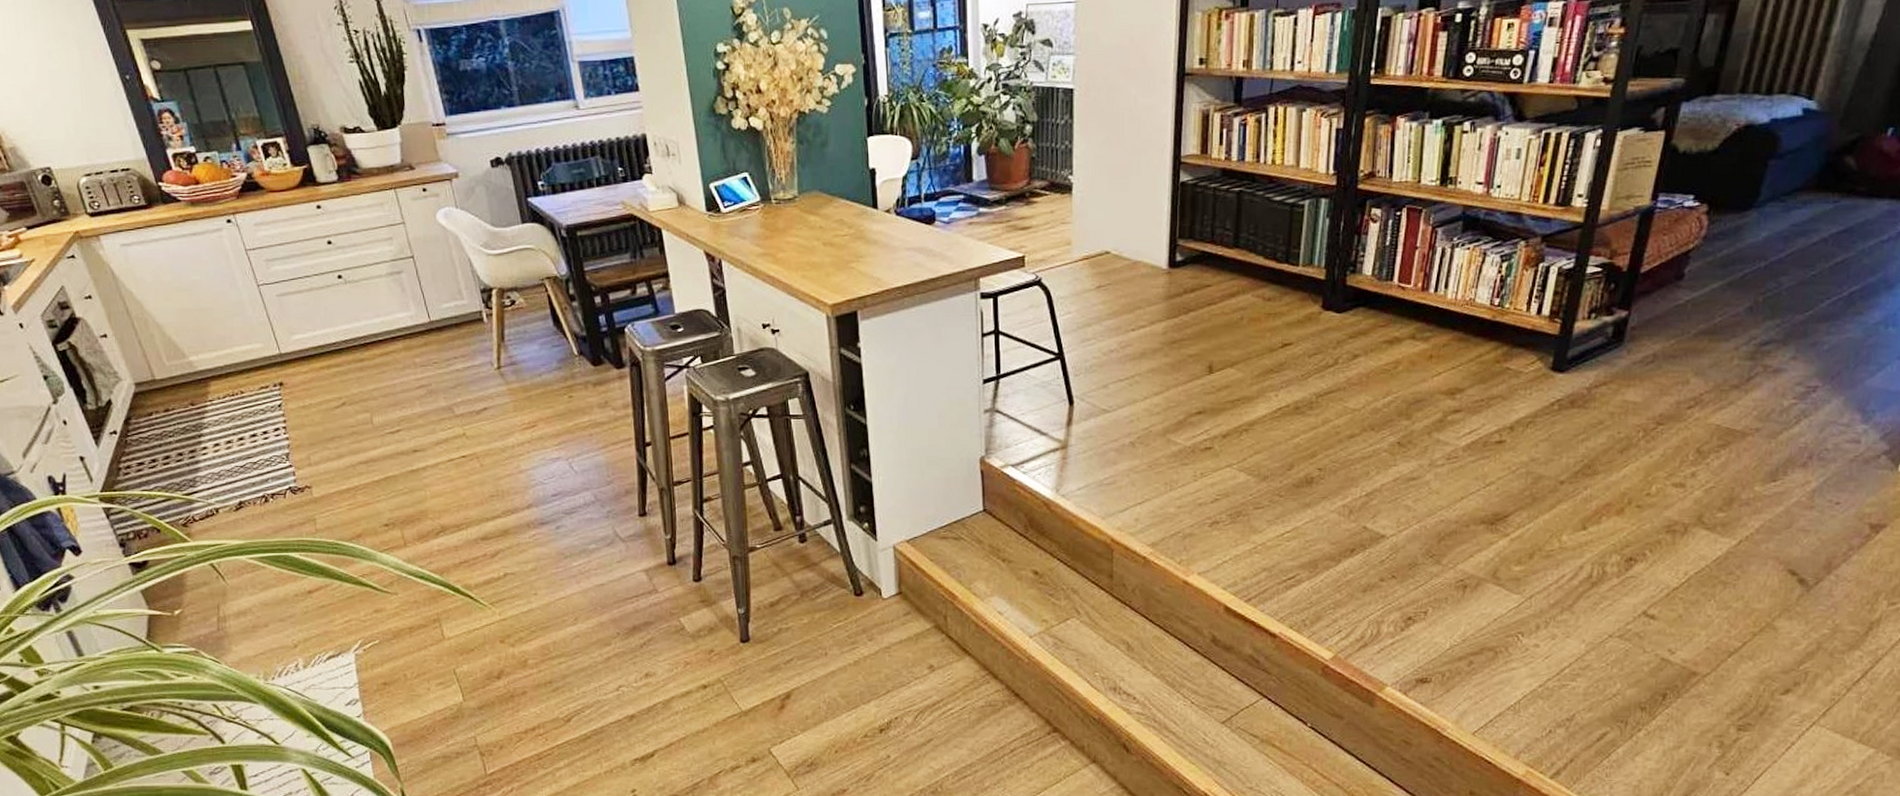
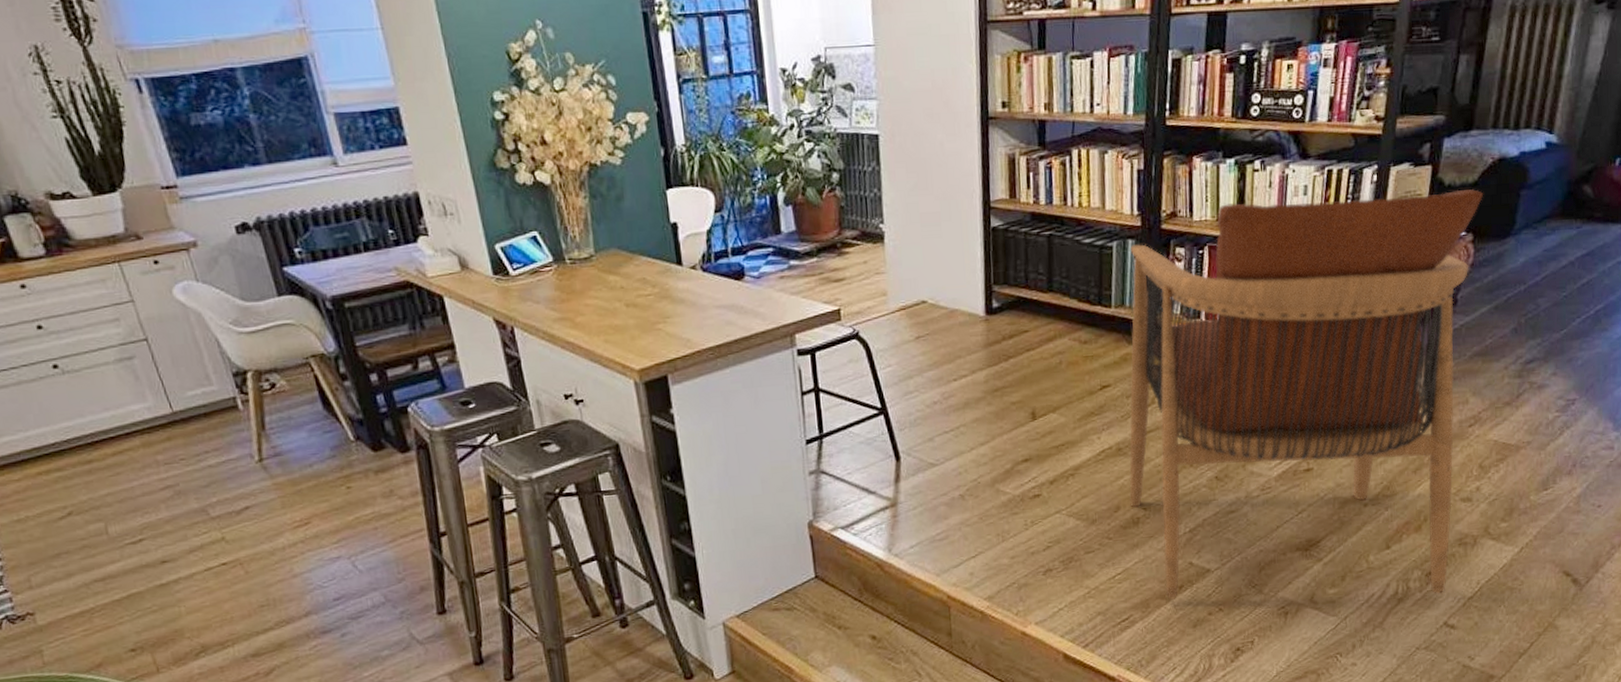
armchair: none [1305,157,1725,581] -> present [1129,189,1484,600]

